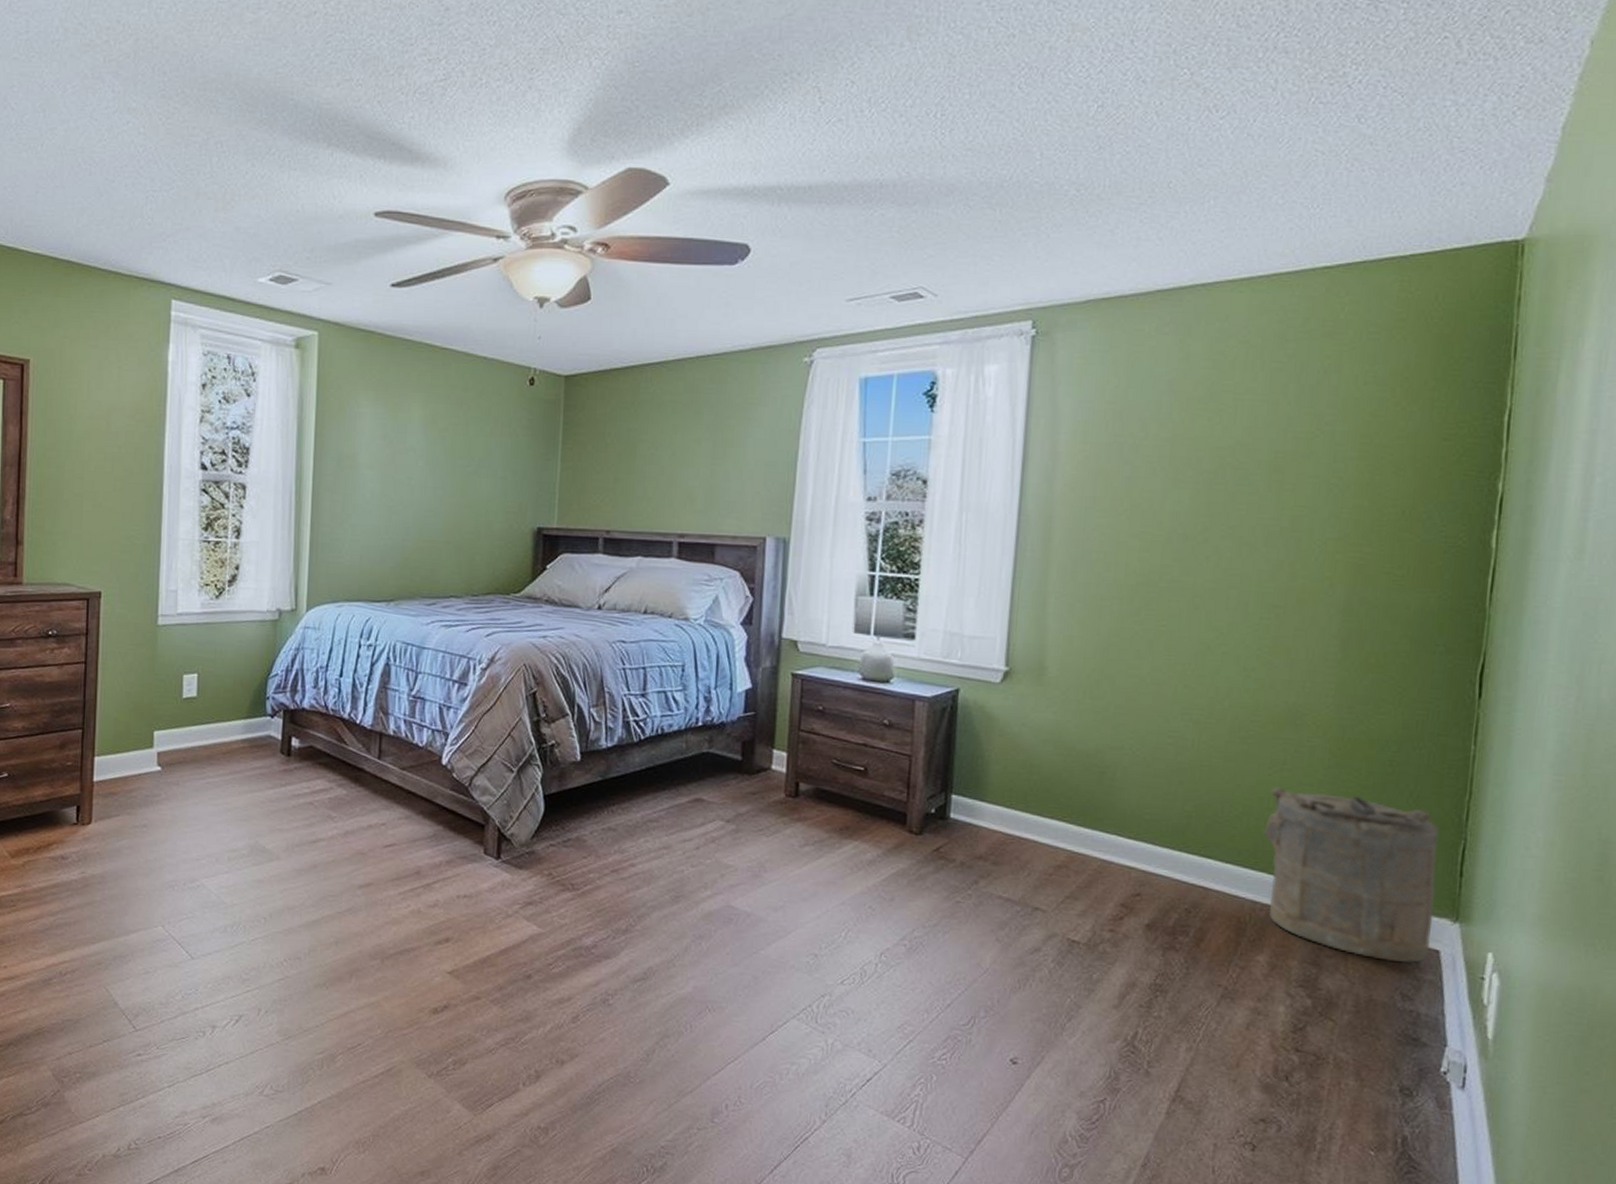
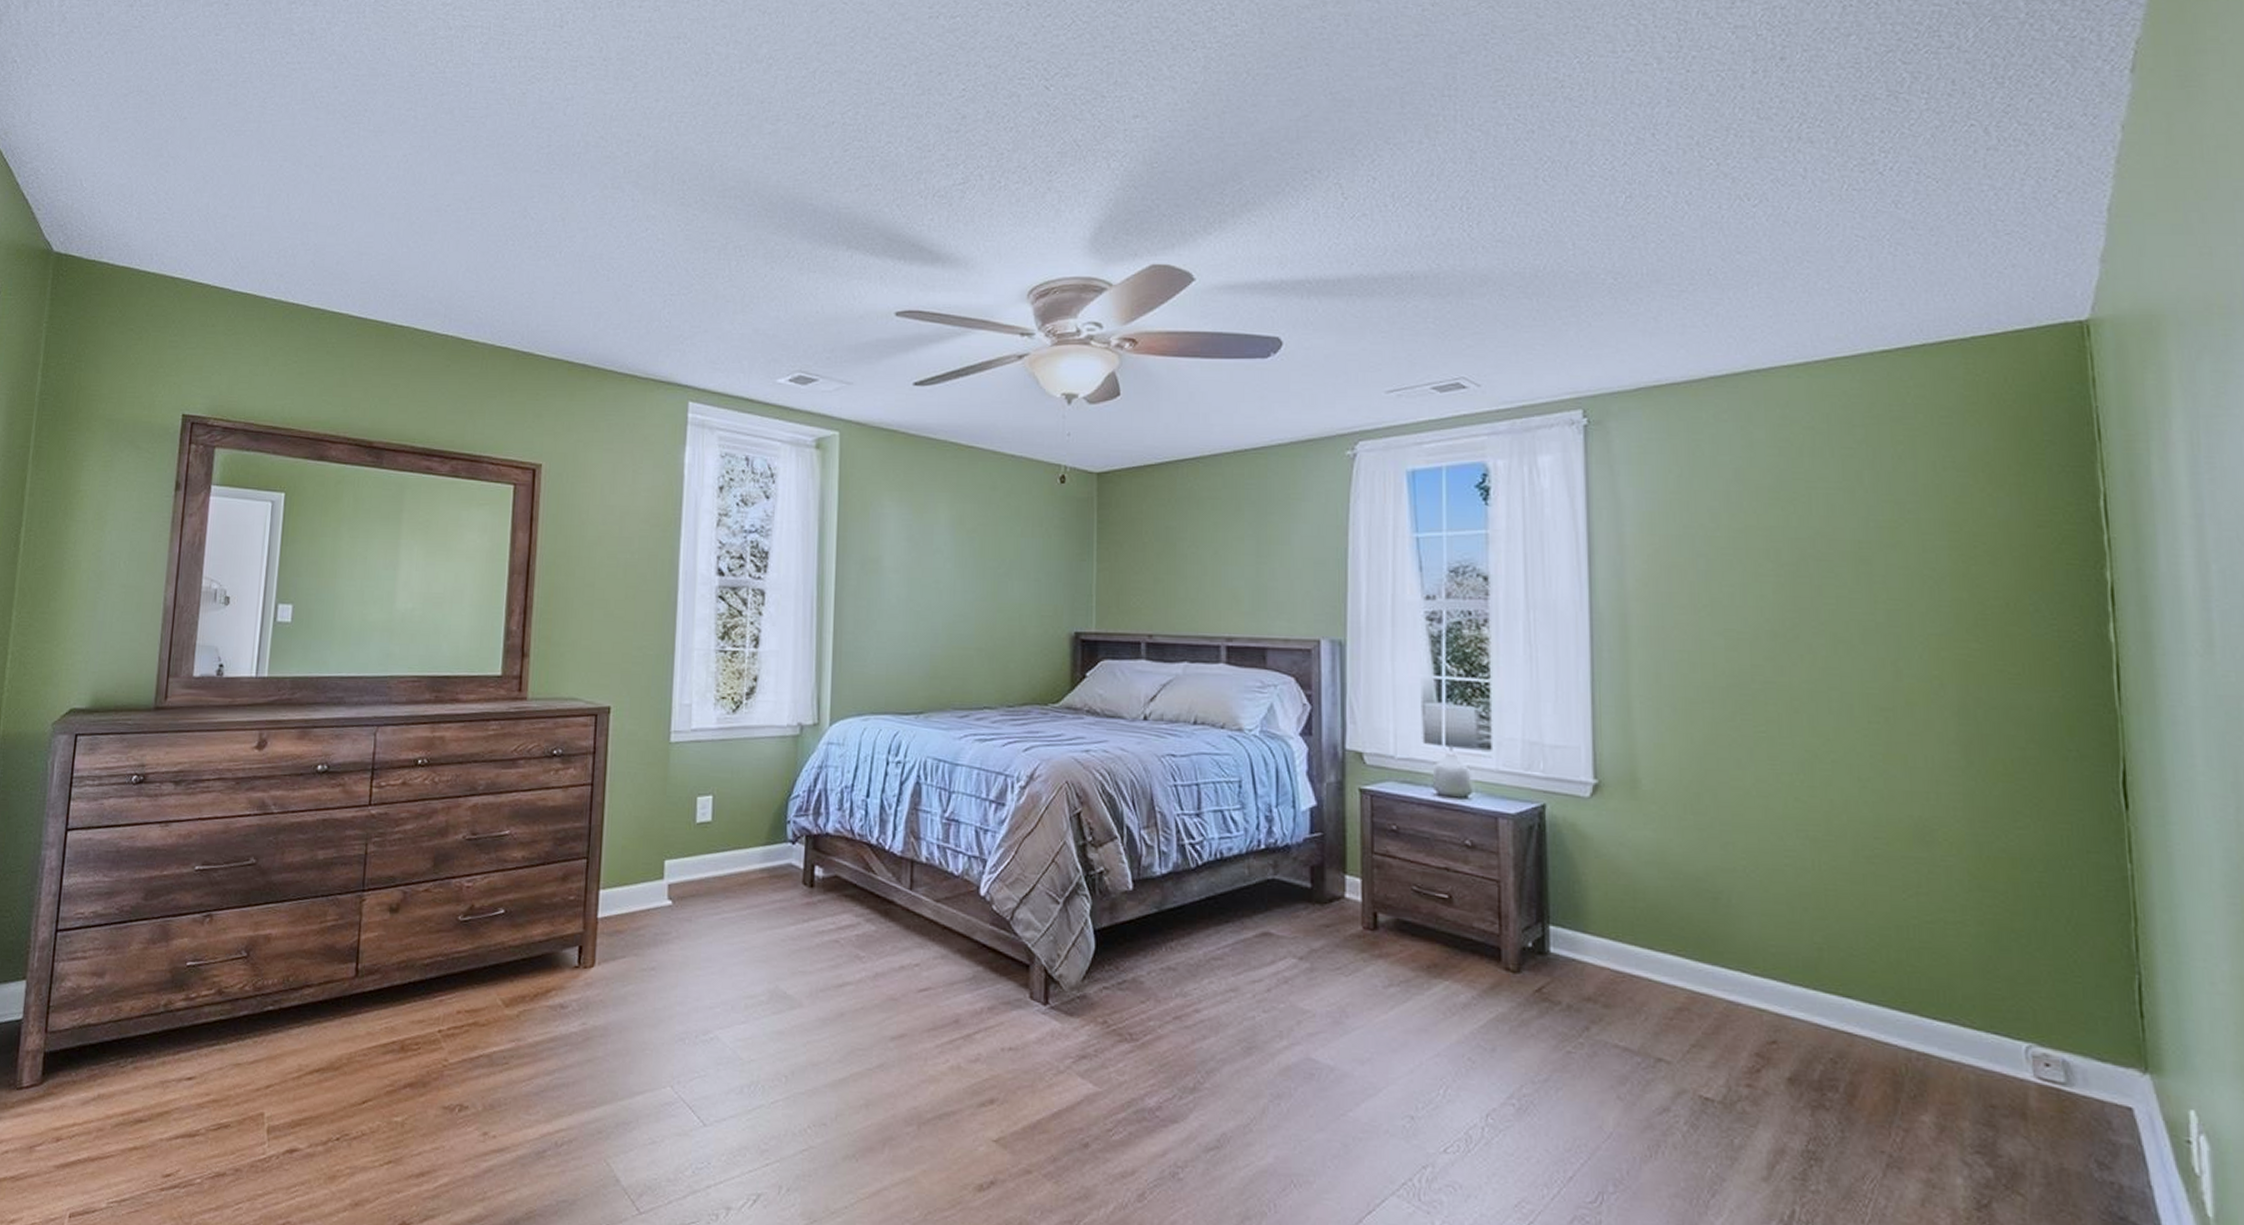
laundry hamper: present [1261,787,1439,963] -> none [1905,913,2120,1123]

